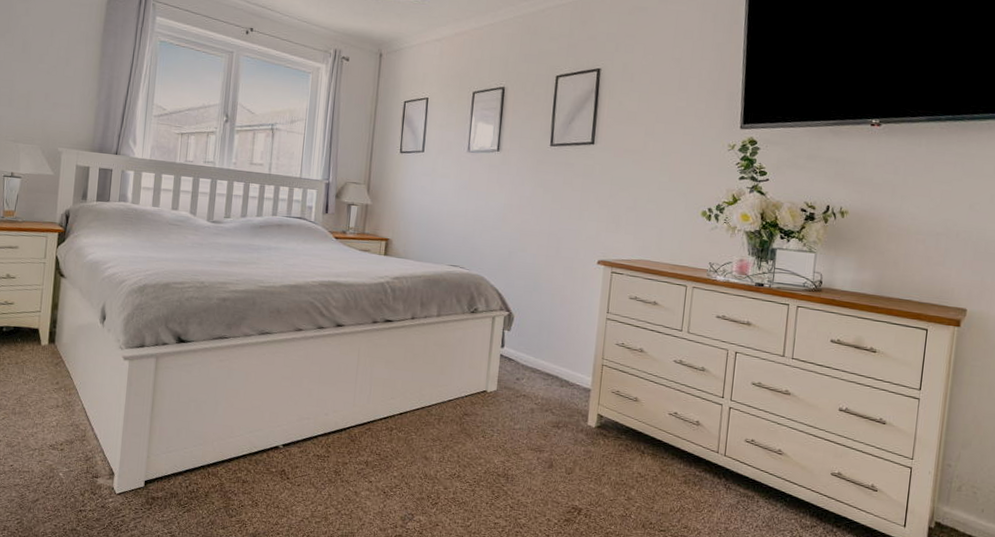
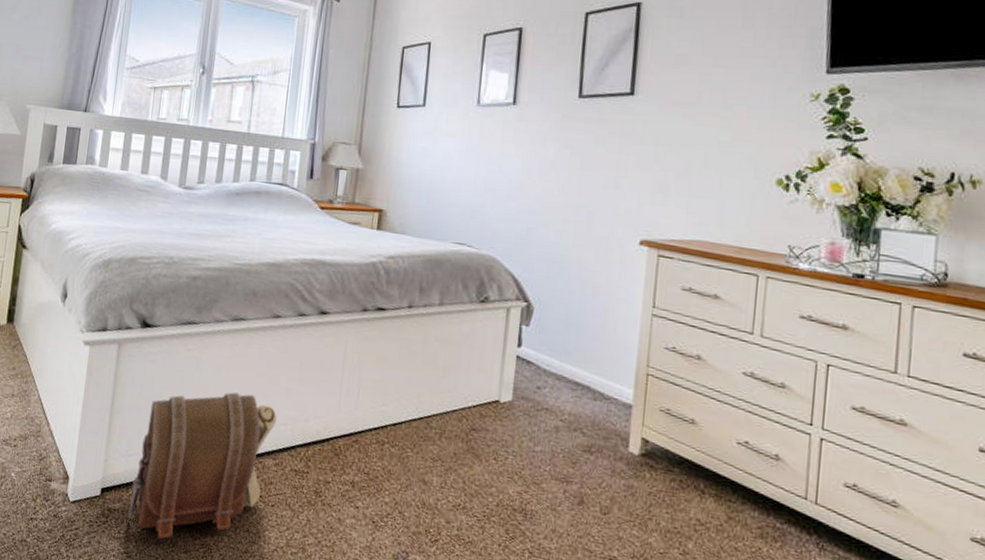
pouch: none [170,394,301,520] -> present [128,392,277,540]

